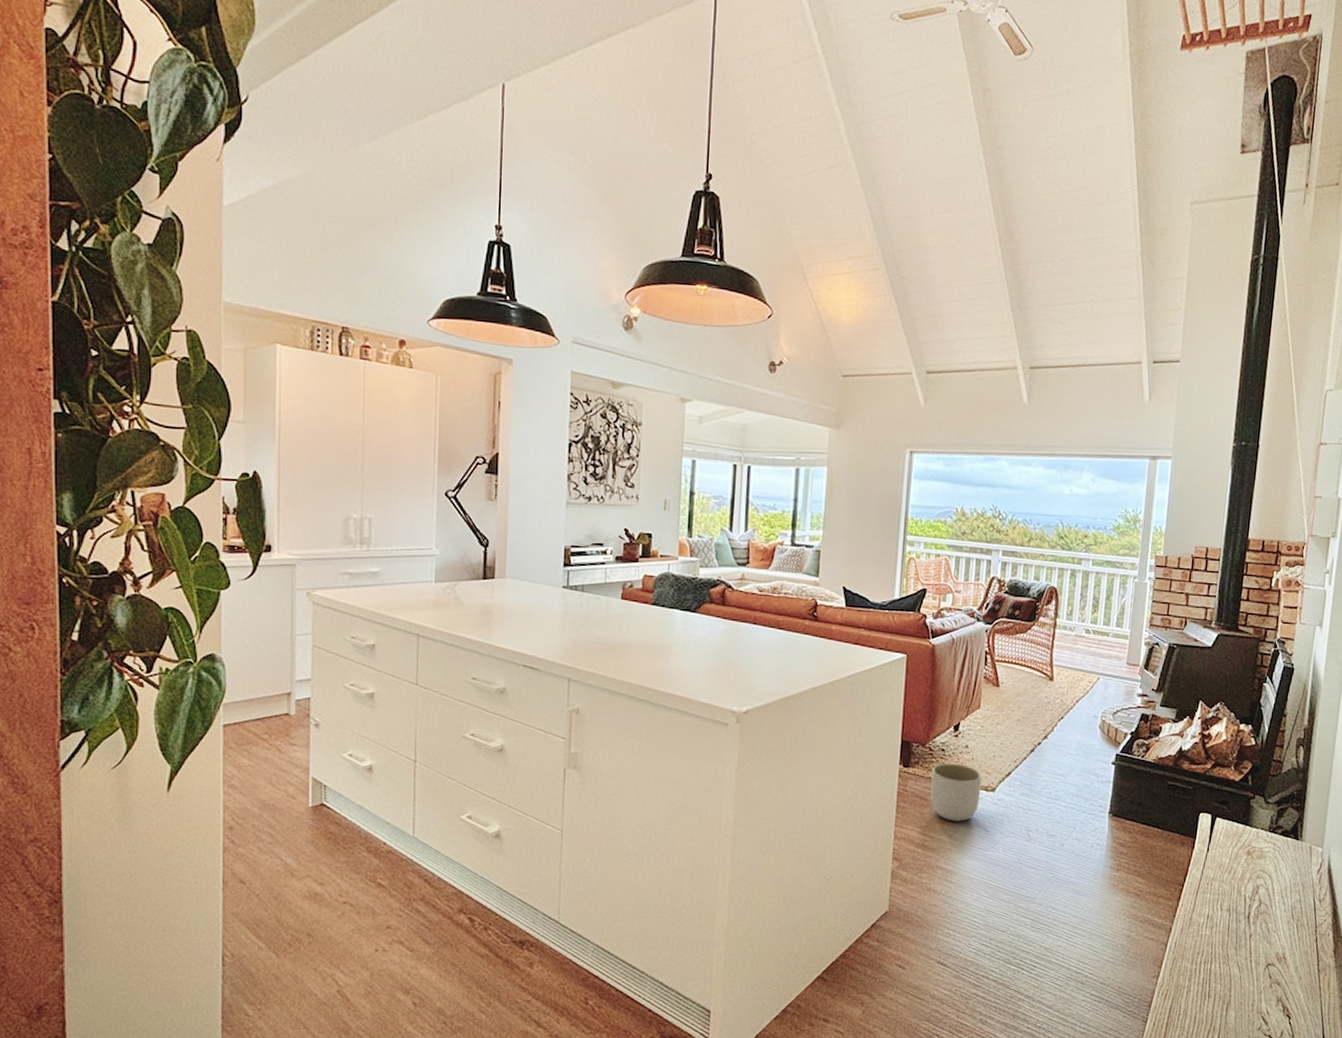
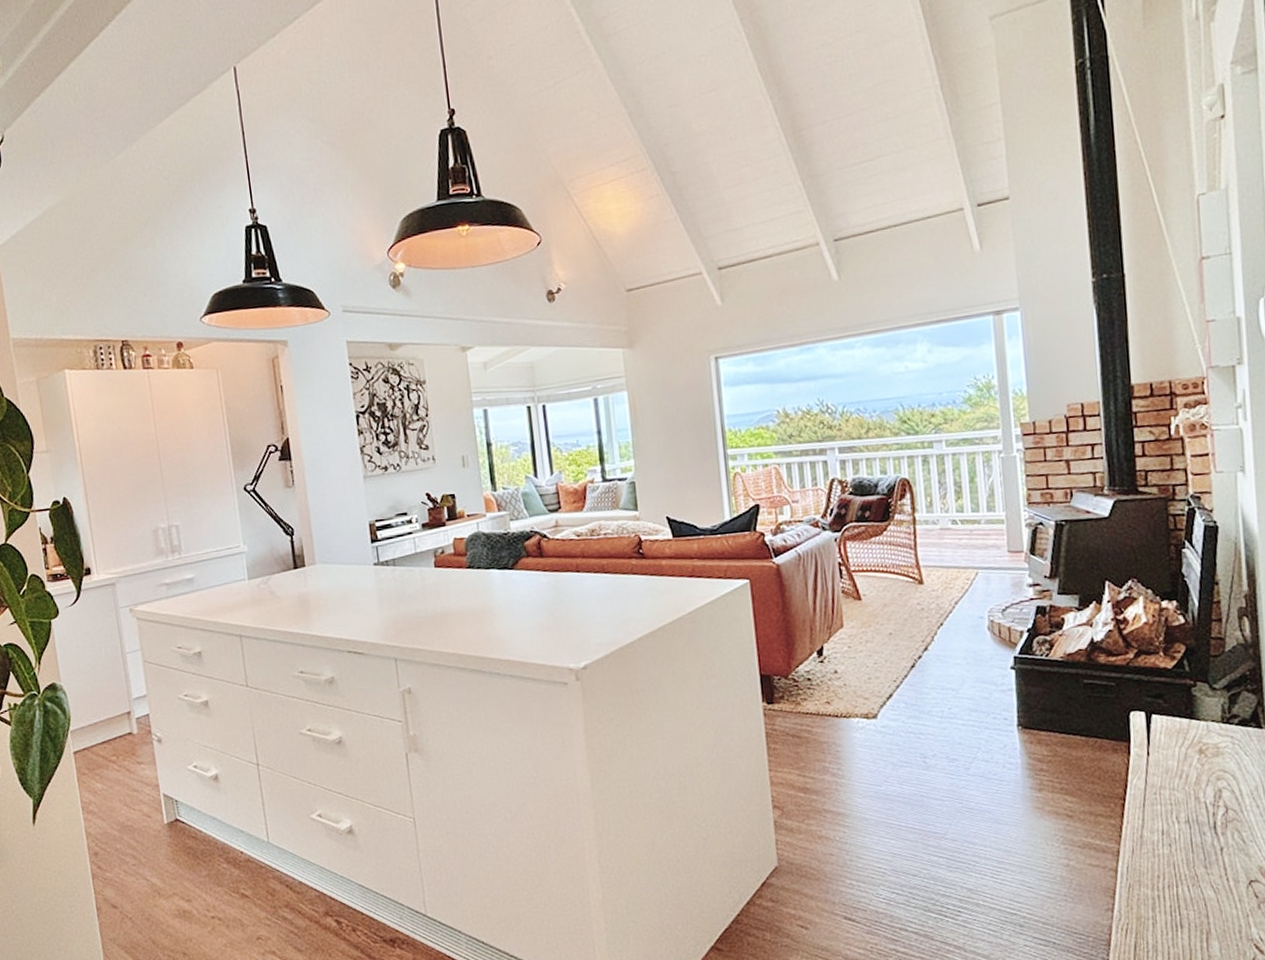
planter: present [930,763,982,822] -> none [800,692,861,758]

